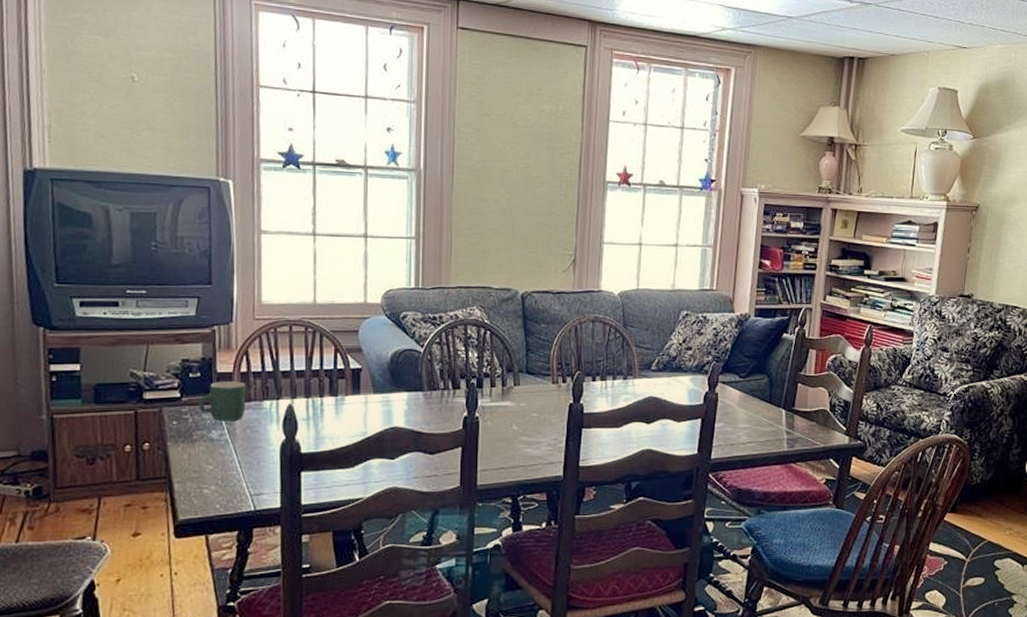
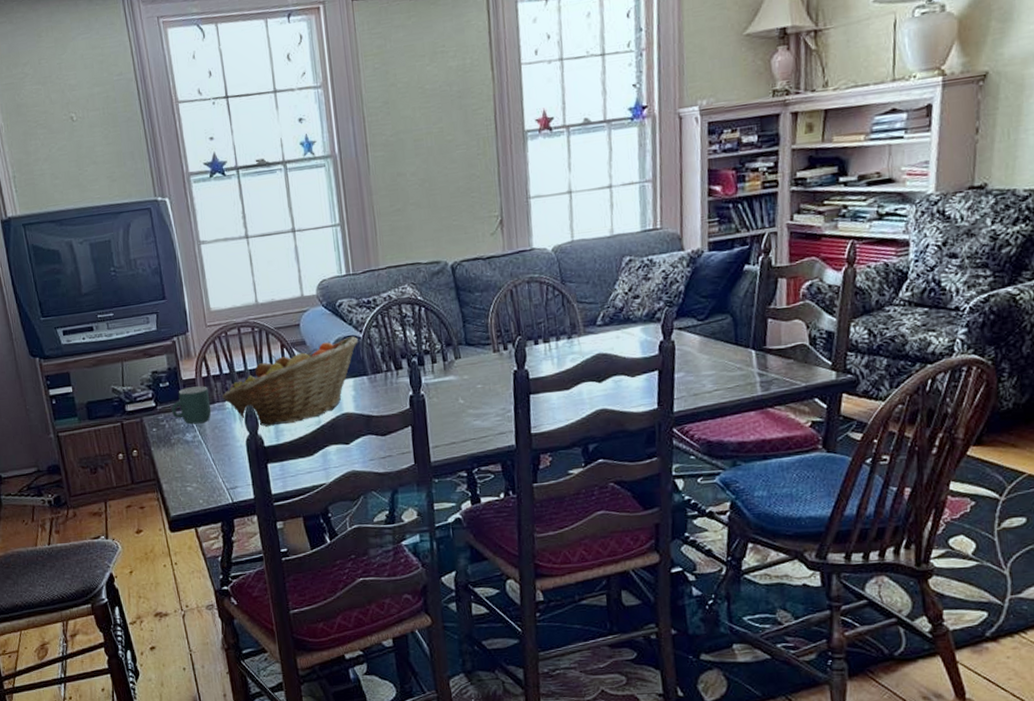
fruit basket: none [260,349,418,432] -> present [221,335,358,427]

